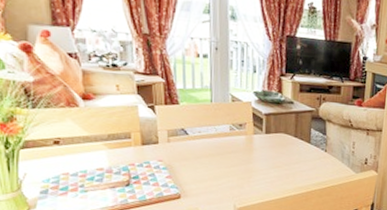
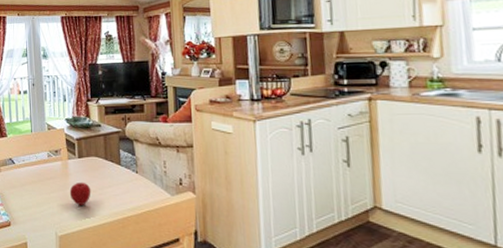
apple: none [252,157,277,180] -> present [69,182,91,205]

